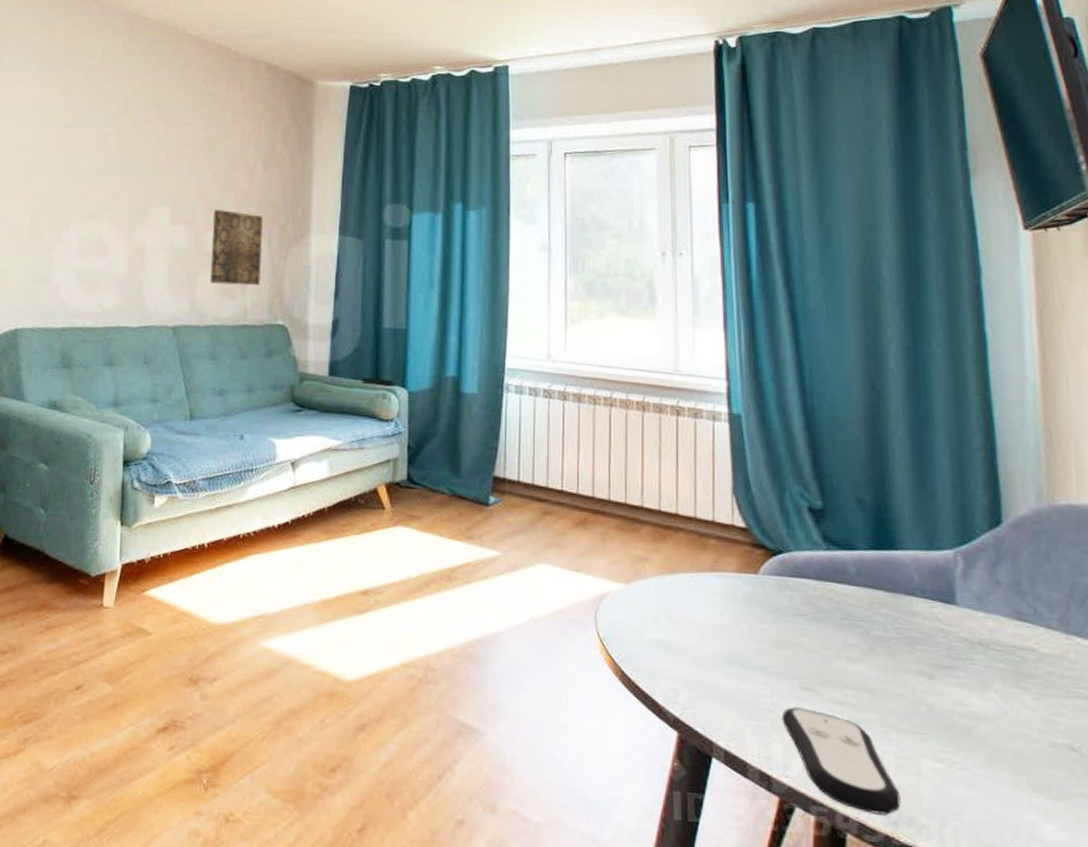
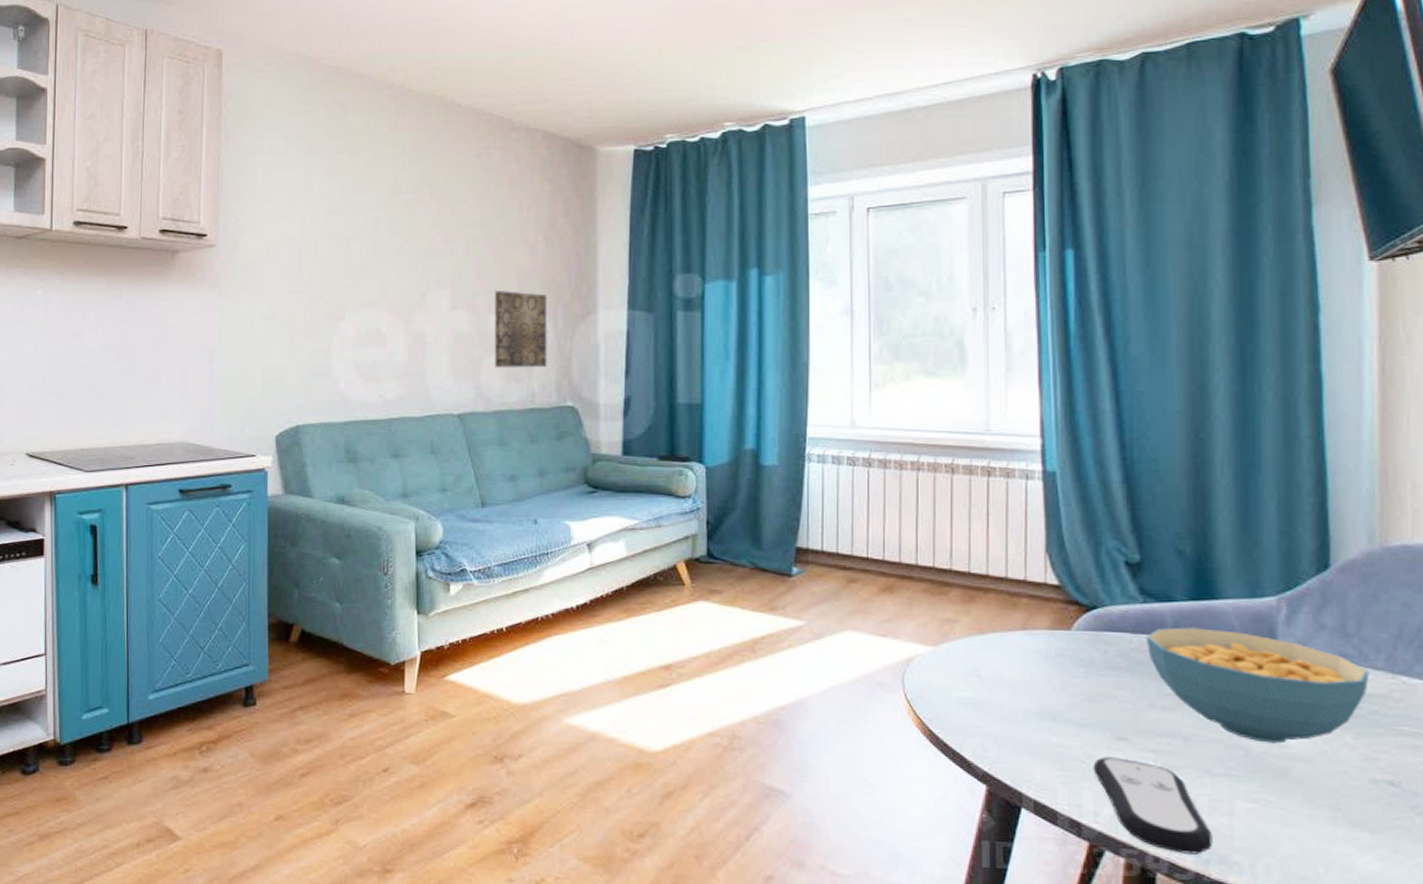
cereal bowl: none [829,576,1045,701] -> present [1145,627,1370,744]

